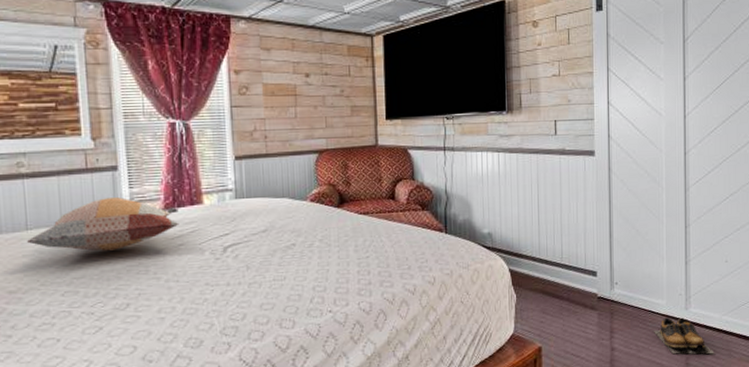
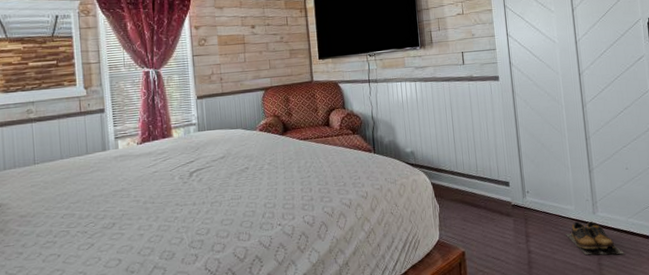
decorative pillow: present [27,197,179,251] -> none [35,134,154,180]

